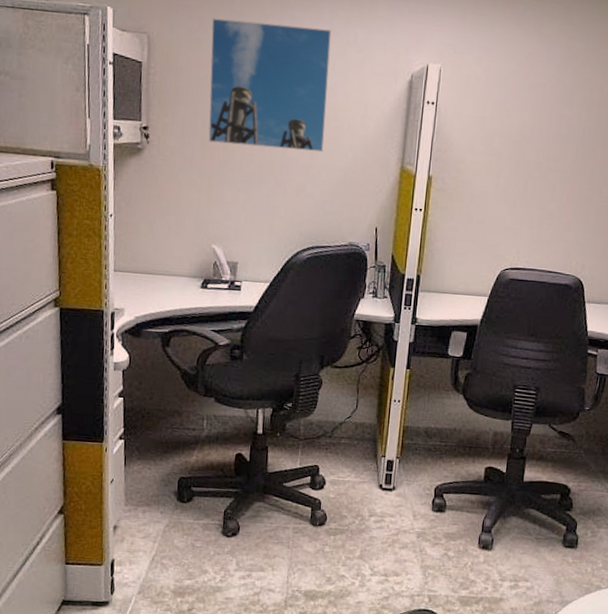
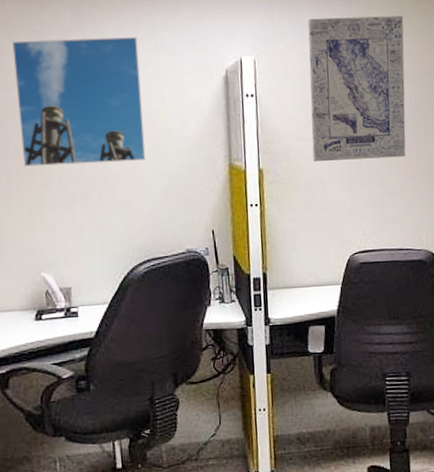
wall art: none [481,34,592,184] -> present [308,16,406,162]

